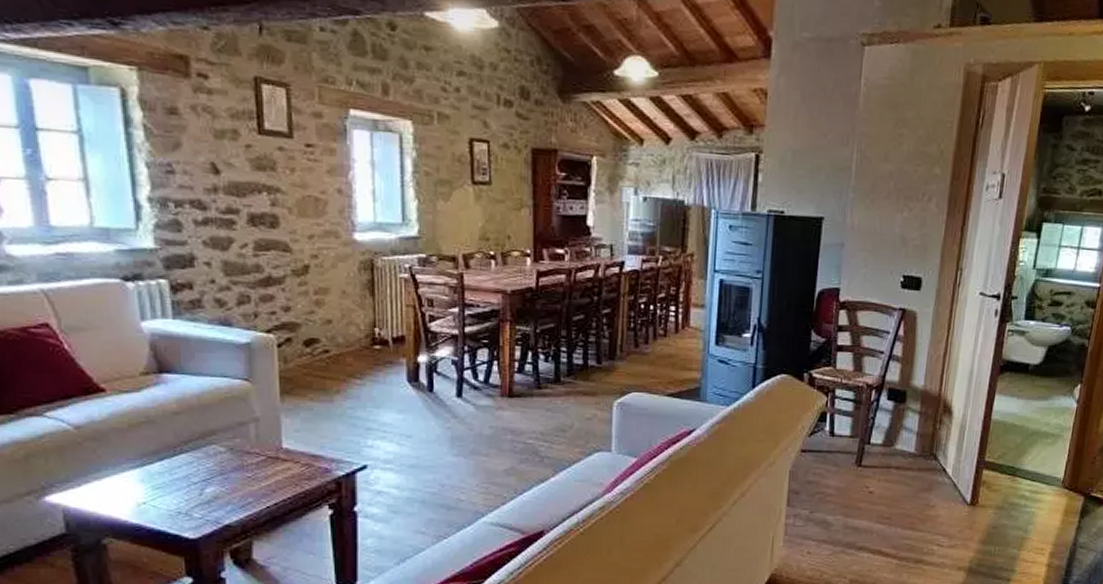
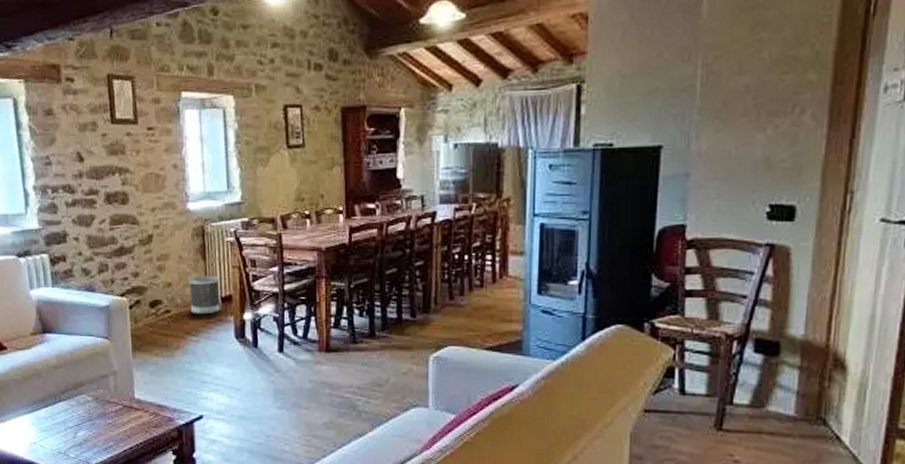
wastebasket: none [354,313,391,356] -> present [189,276,221,315]

